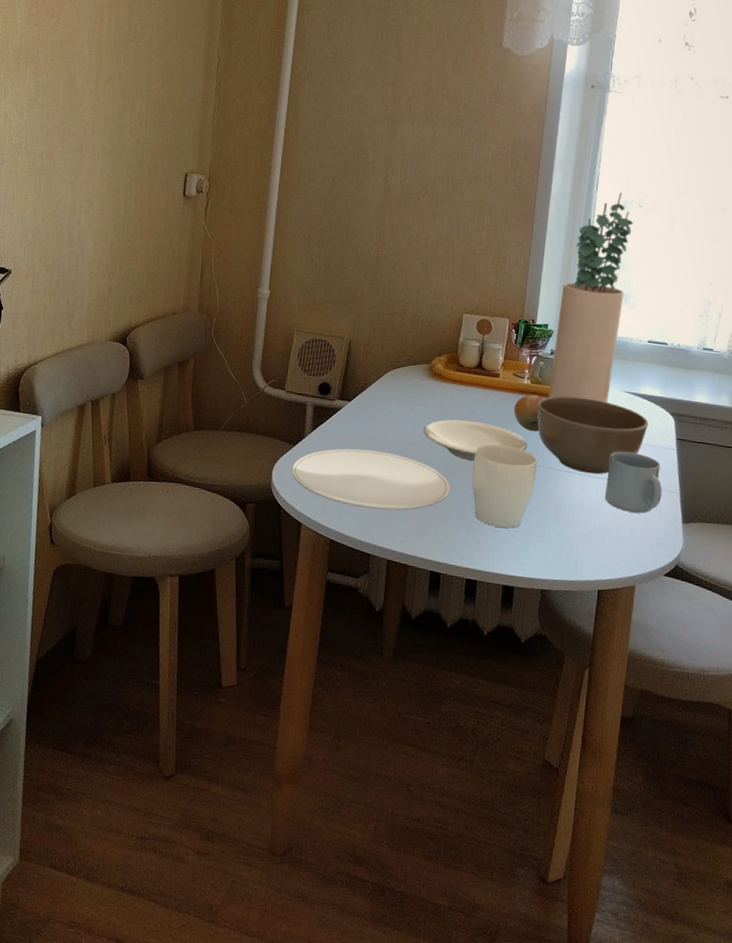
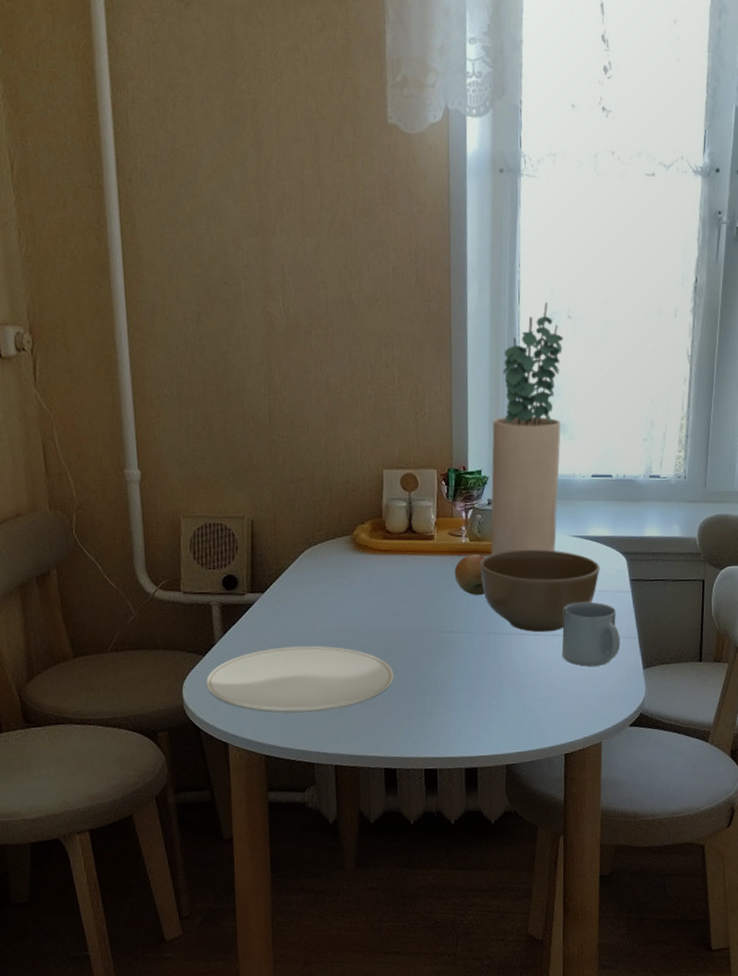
saucer: present [423,419,527,461] -> none [354,593,474,639]
mug: present [472,444,538,528] -> none [416,615,488,707]

